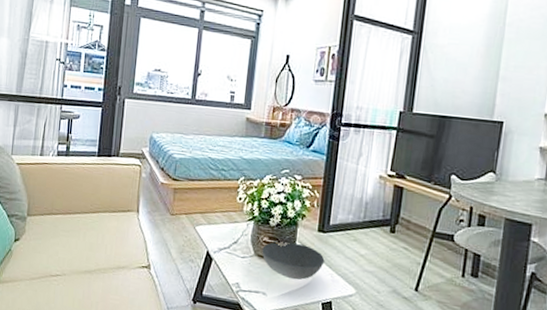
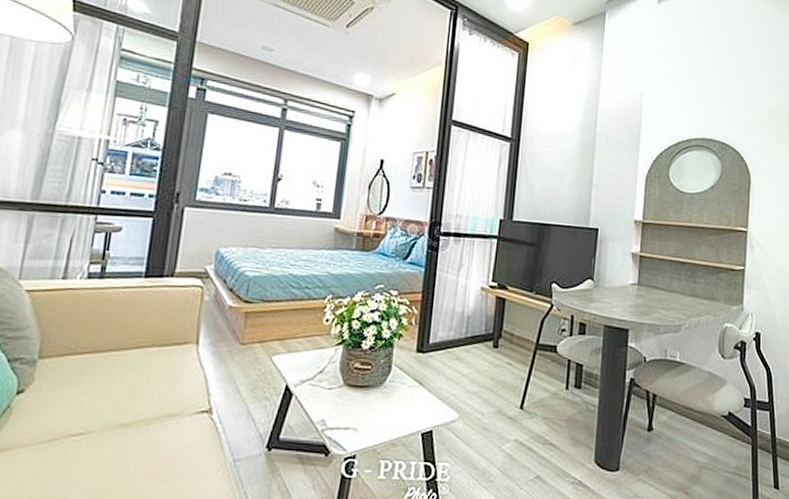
bowl: present [262,242,325,280] -> none [352,367,424,410]

